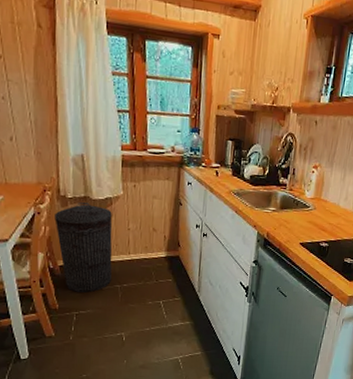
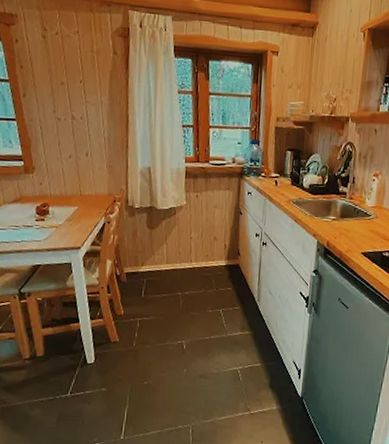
trash can: present [54,202,113,293] -> none [122,211,176,300]

